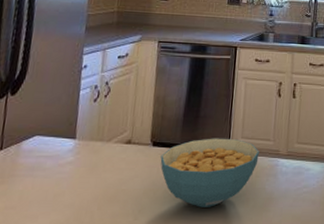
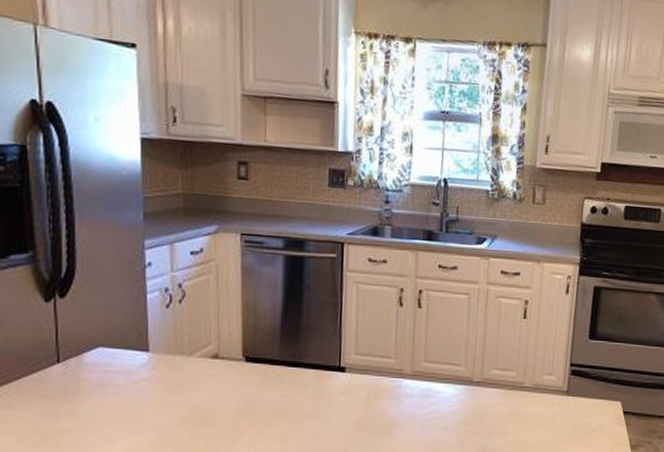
cereal bowl: present [160,138,259,207] -> none [256,353,378,432]

